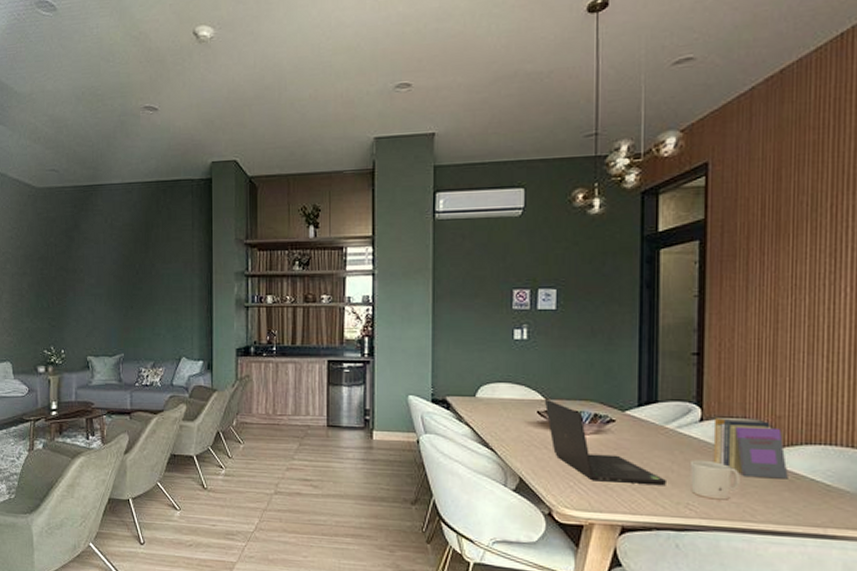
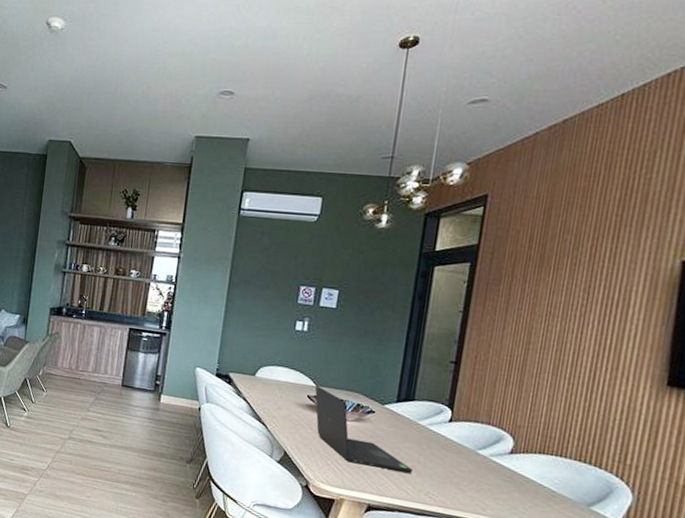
mug: present [689,459,742,500] -> none [432,454,479,493]
books: present [713,418,788,479] -> none [455,420,521,482]

